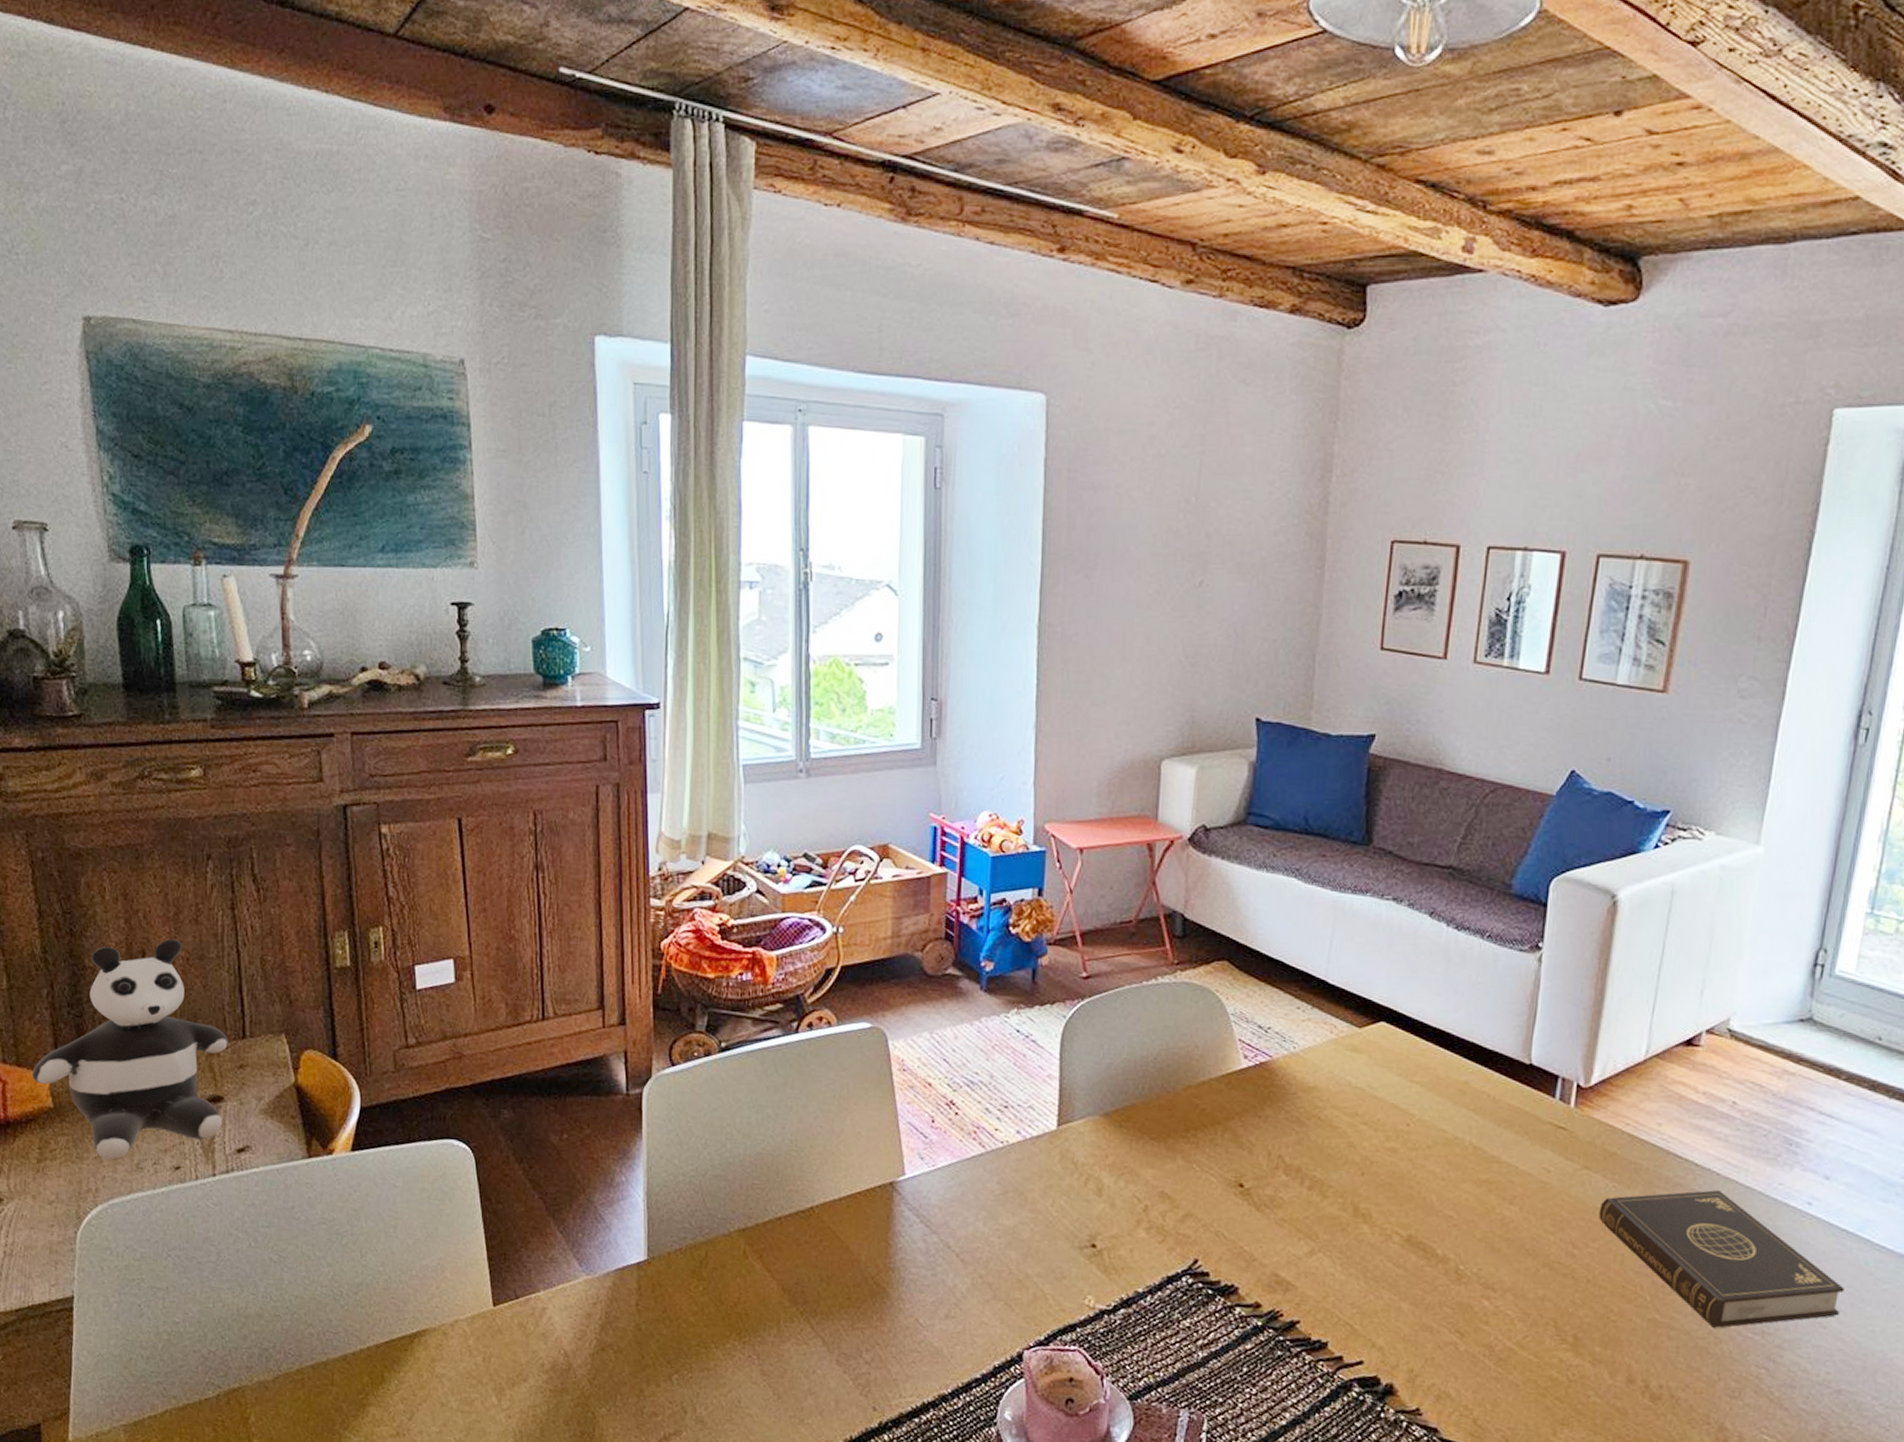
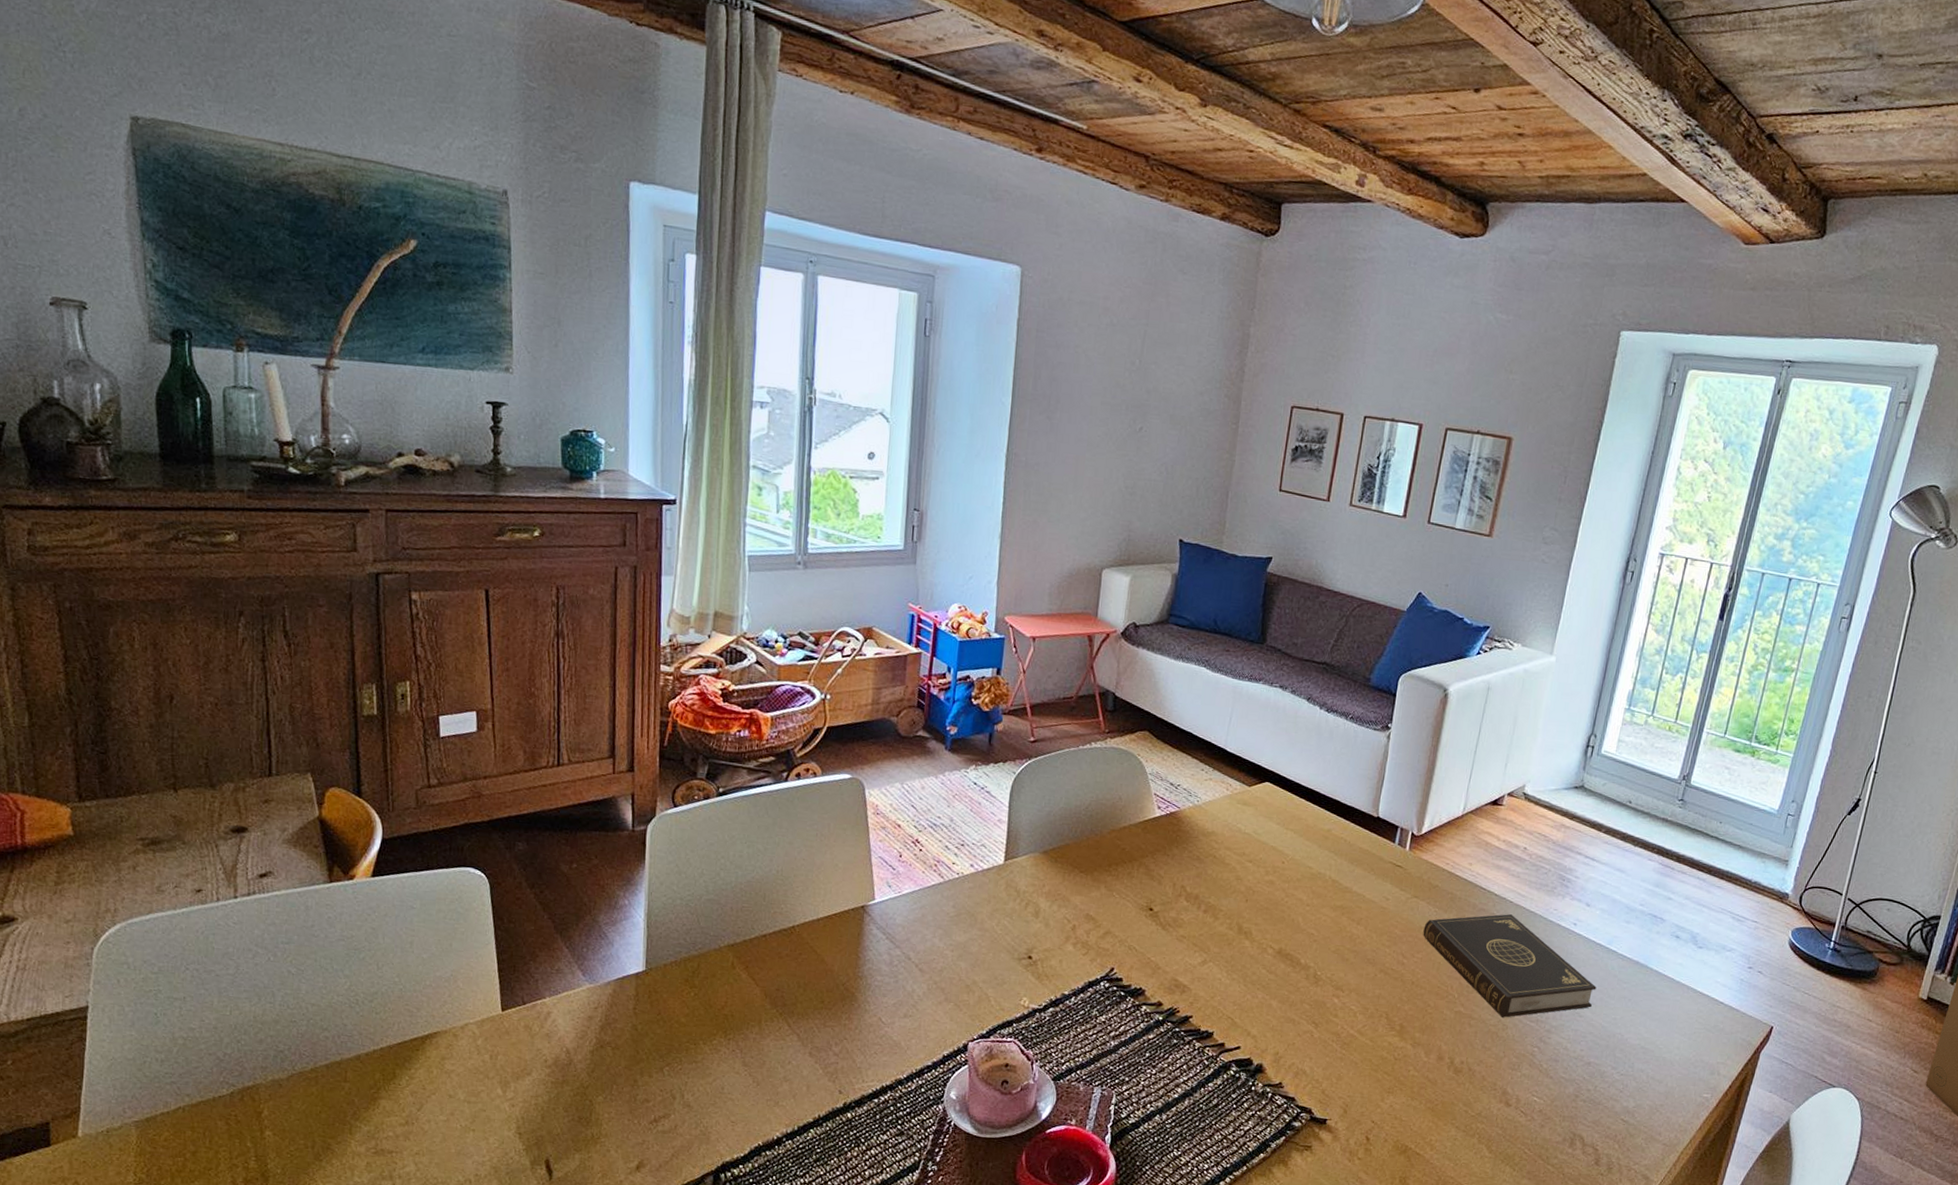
stuffed animal: present [32,938,228,1161] -> none [52,685,254,884]

